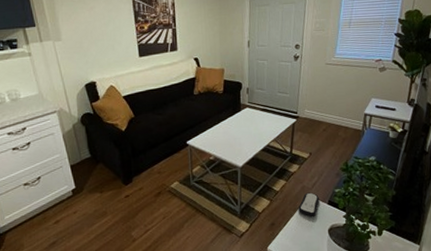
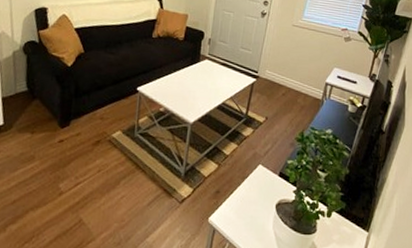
remote control: present [298,192,319,217] -> none [247,160,270,189]

